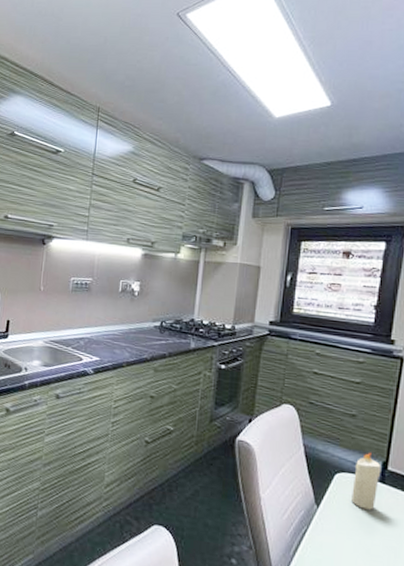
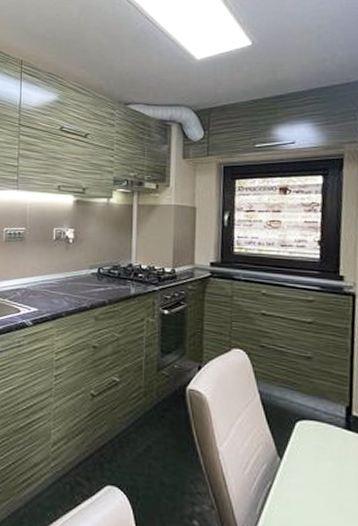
candle: present [351,452,381,510] -> none [316,396,346,461]

